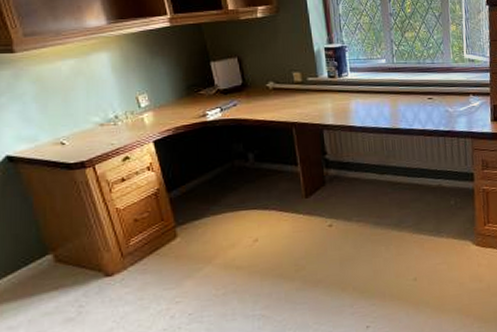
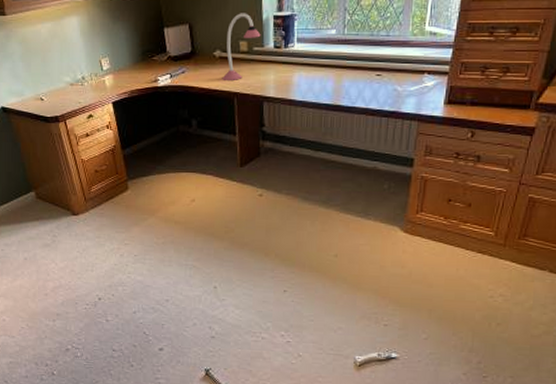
desk lamp: none [277,46,314,111] -> present [222,13,261,80]

